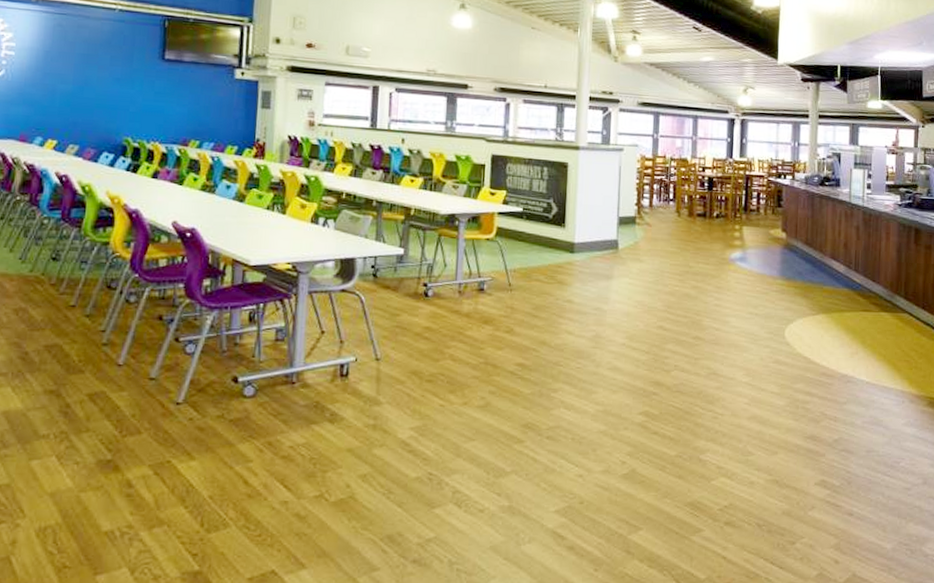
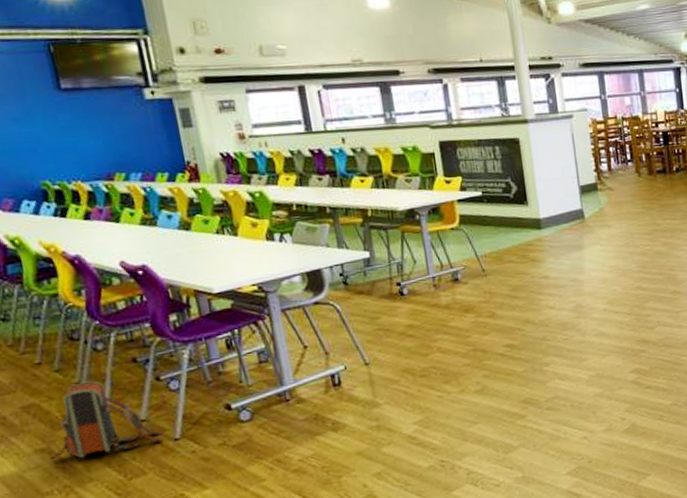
backpack: none [55,330,167,407] -> present [48,380,164,460]

